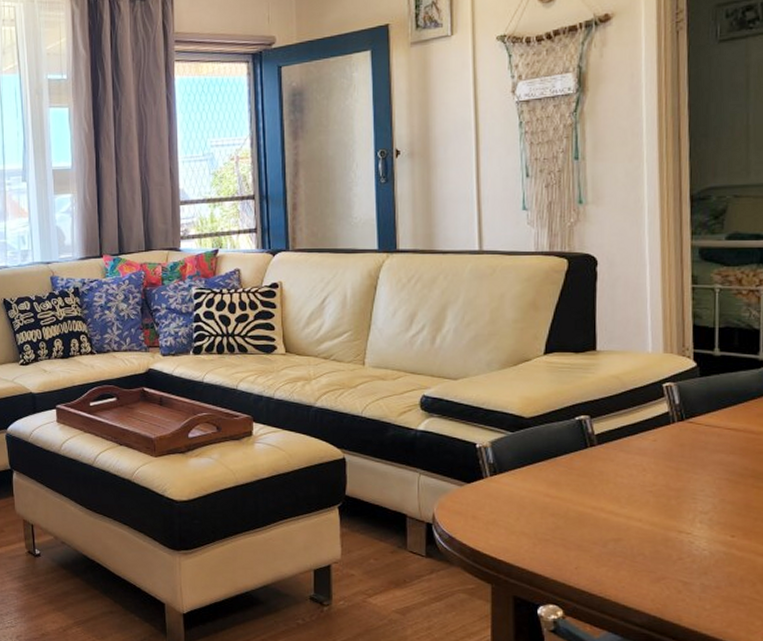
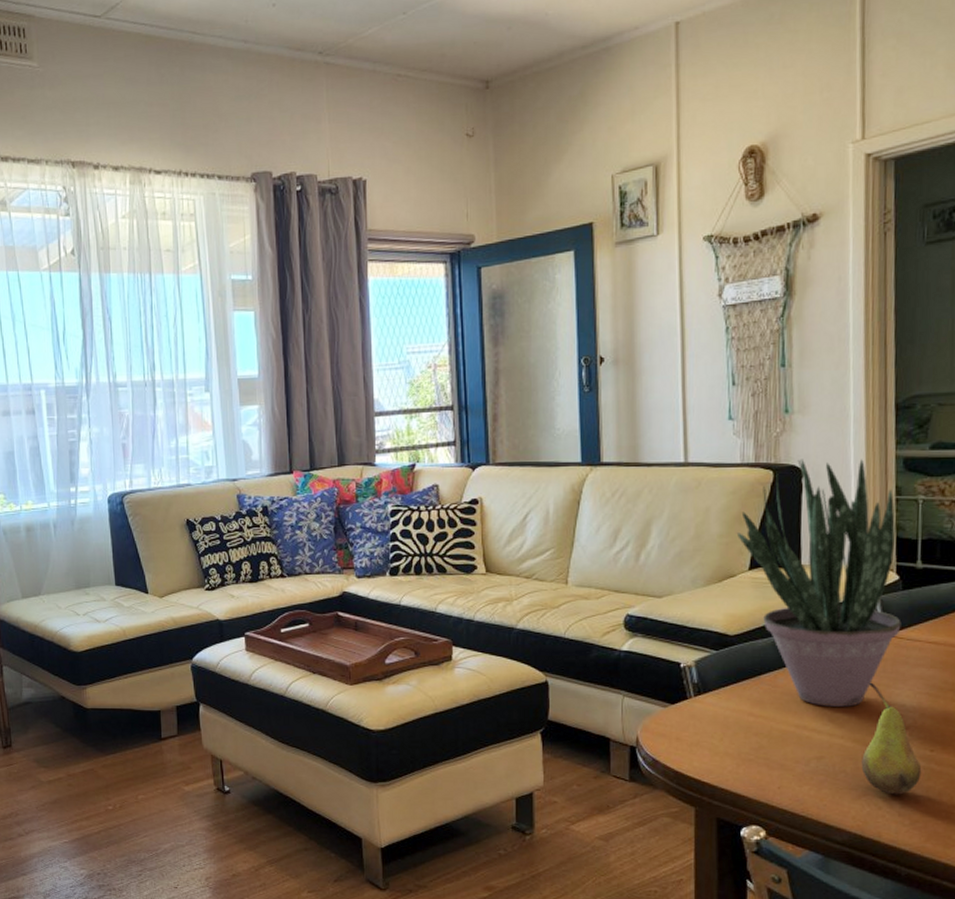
potted plant: none [532,248,699,490] -> present [737,459,901,707]
fruit: none [660,467,723,579] -> present [861,682,922,795]

